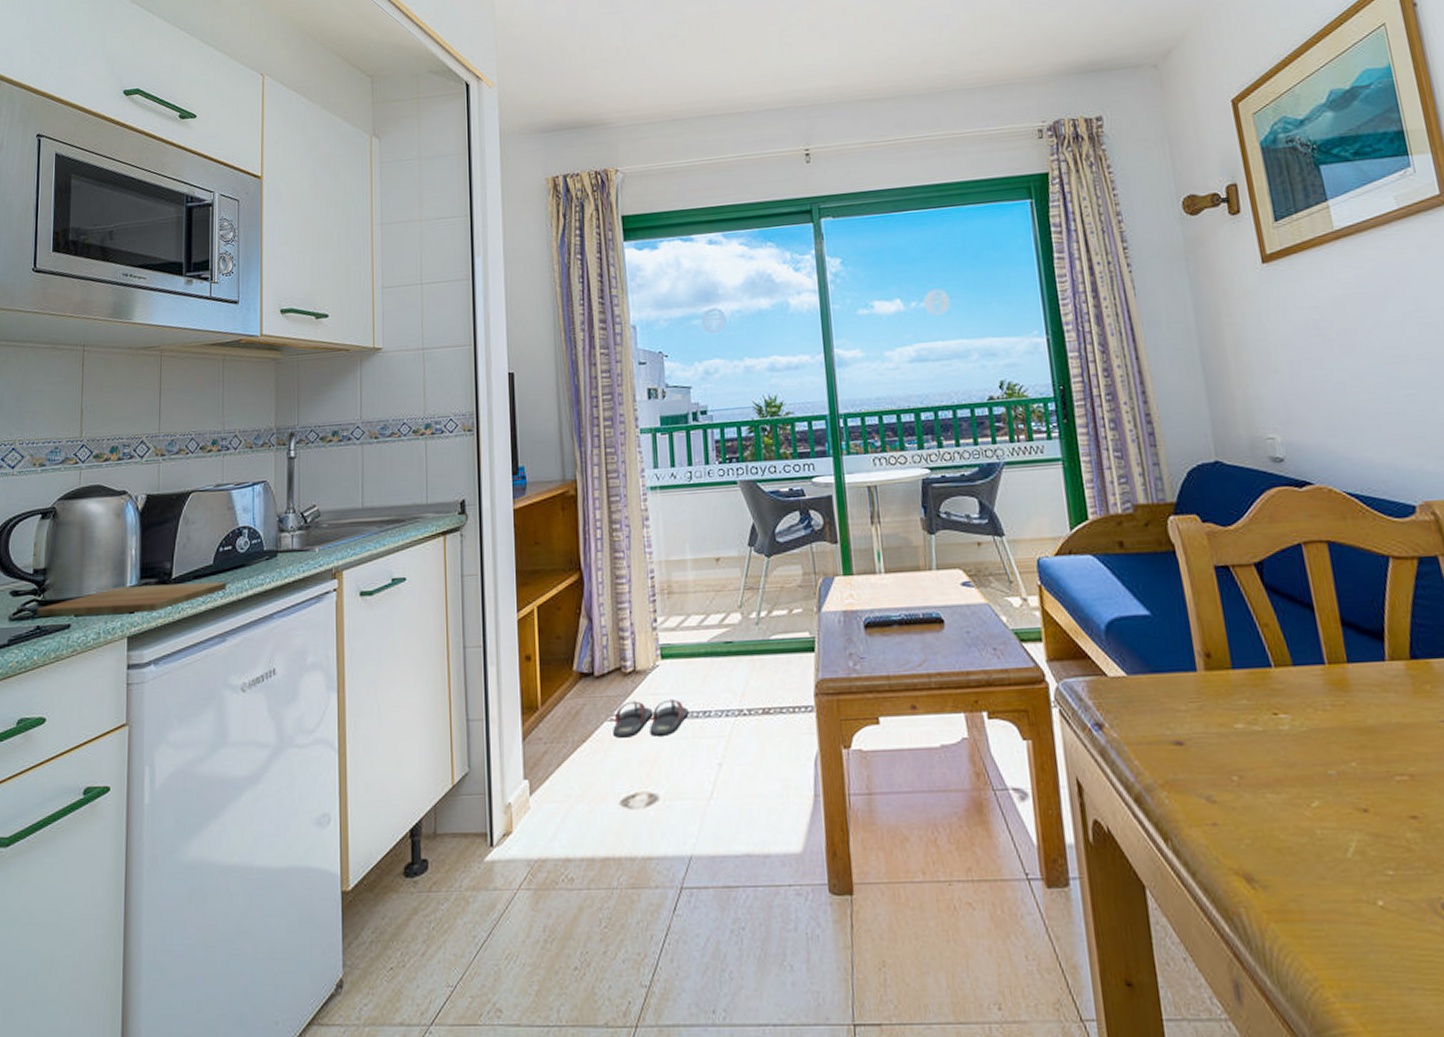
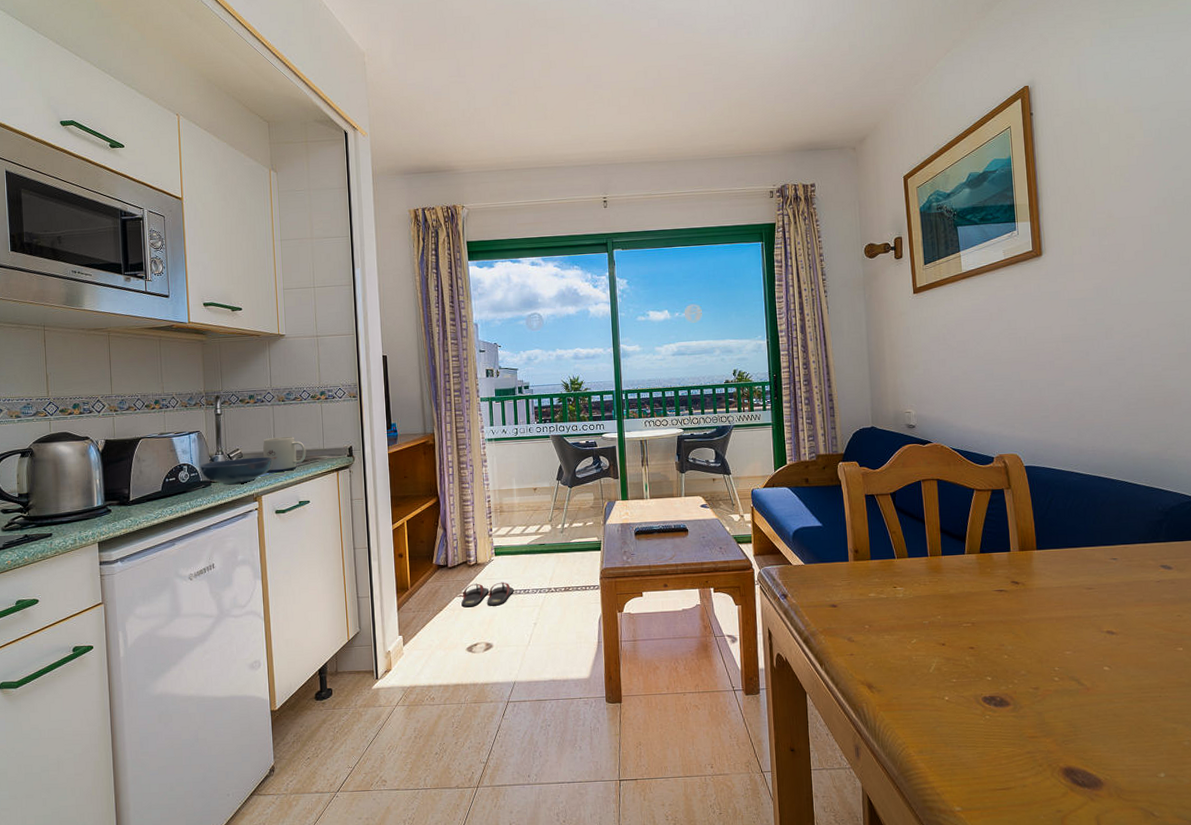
cutting board: present [37,581,227,618] -> none [24,503,173,529]
bowl: none [262,515,360,556] -> present [198,456,273,485]
mug: none [346,487,404,538] -> present [262,437,307,472]

